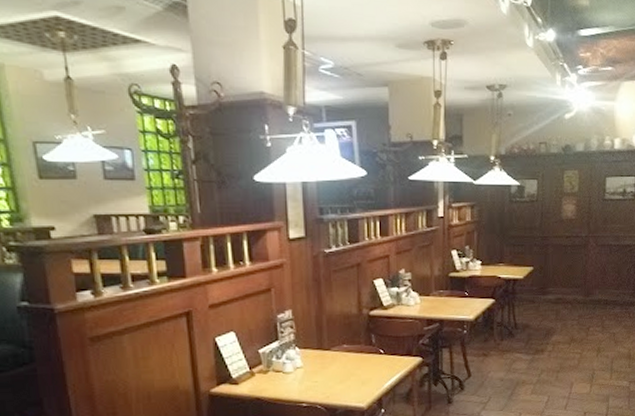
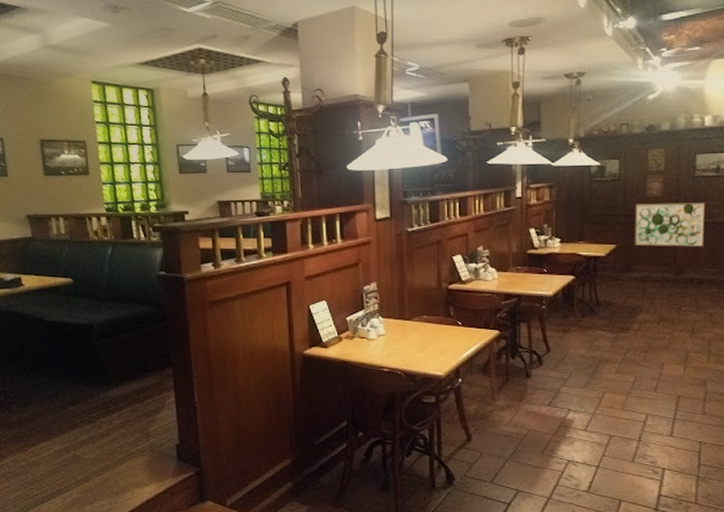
wall art: none [550,225,612,269] -> present [635,202,705,247]

